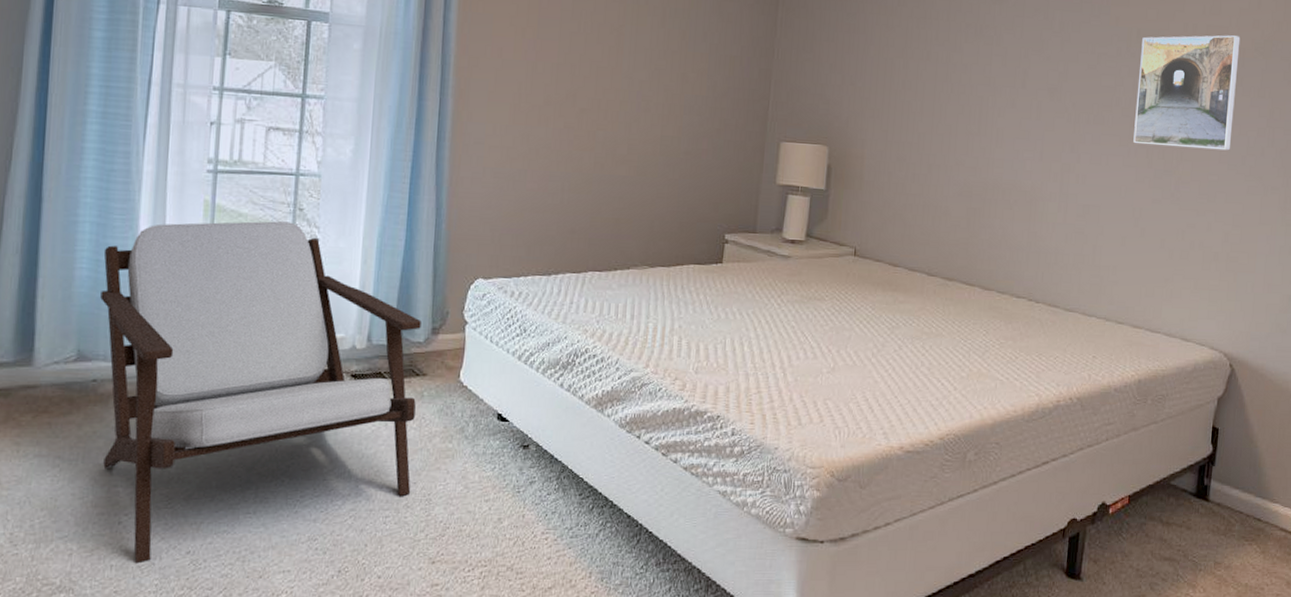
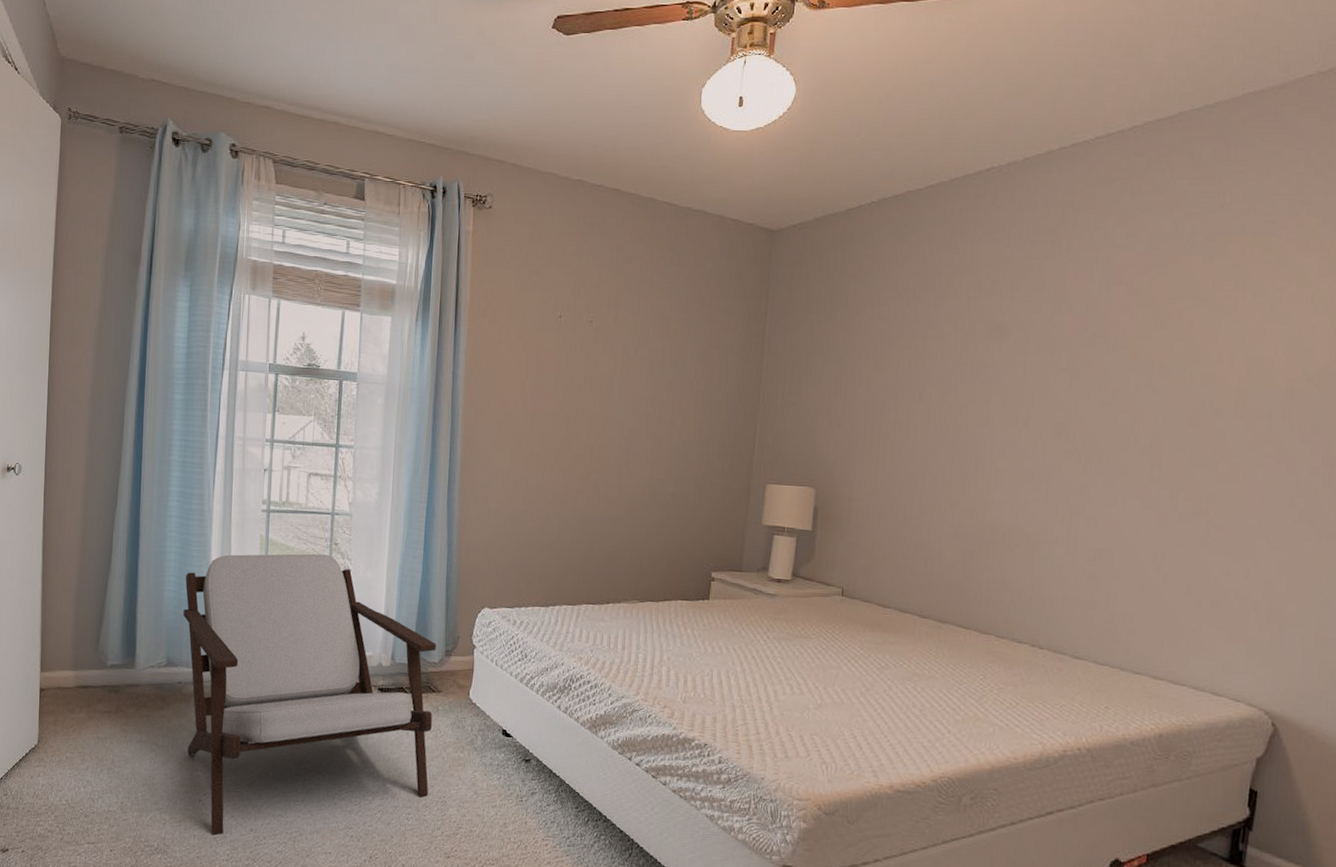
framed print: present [1133,35,1241,151] -> none [1154,365,1289,492]

